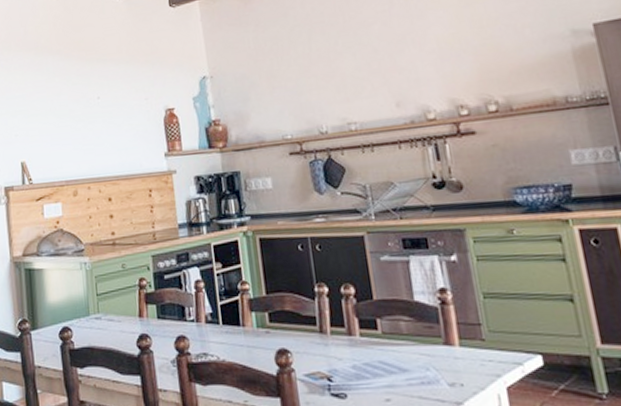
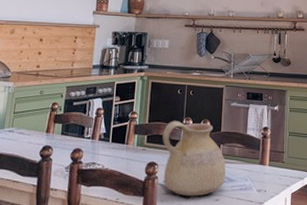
ceramic pitcher: none [288,289,394,396] -> present [162,121,226,197]

